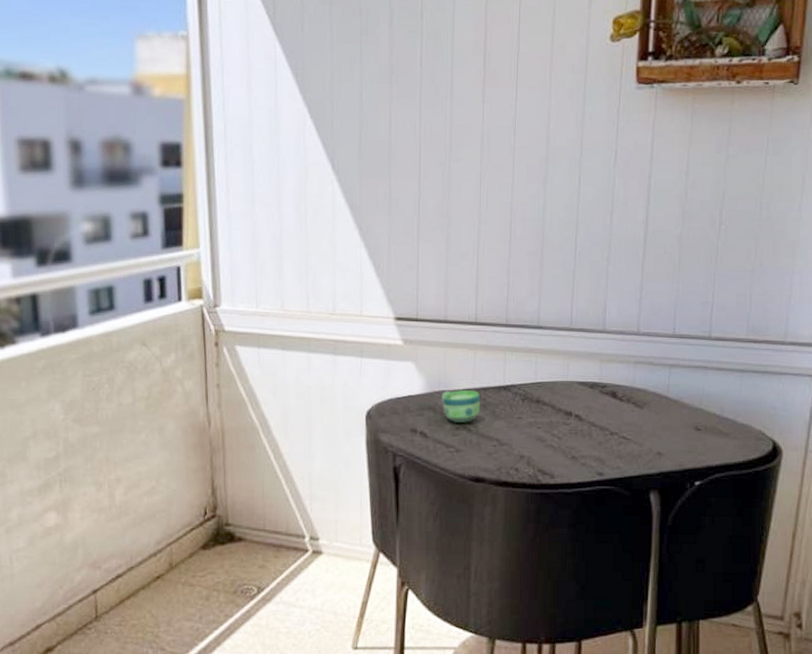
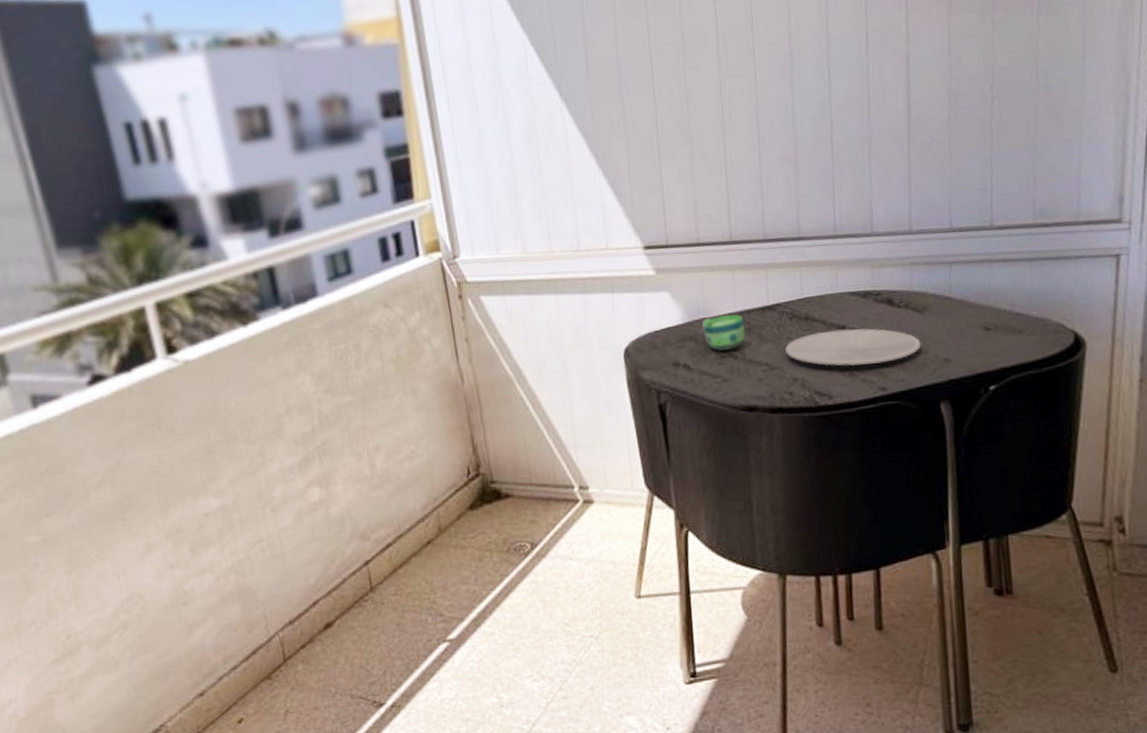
plate: none [515,415,638,451] -> present [785,328,921,367]

